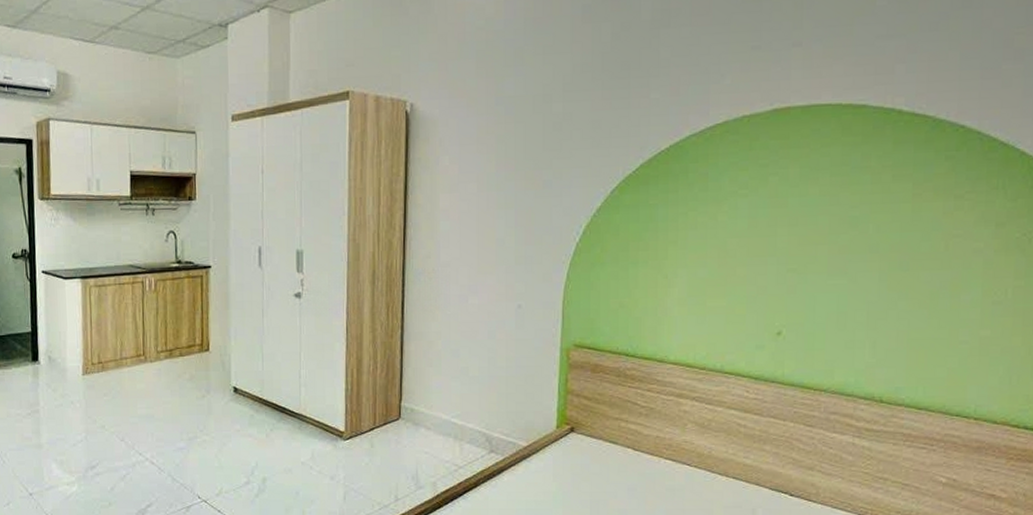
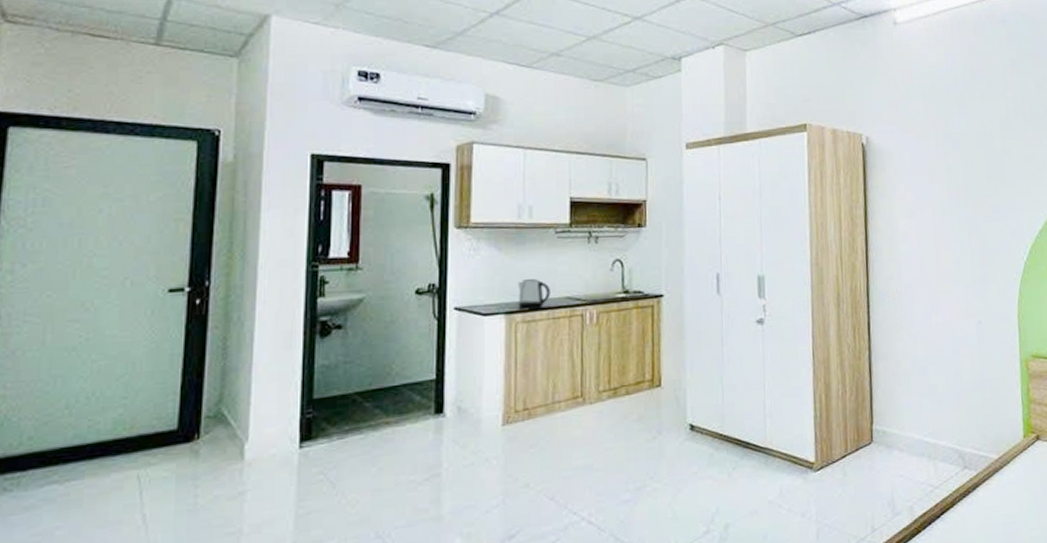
kettle: none [90,246,117,276] -> present [517,278,551,311]

